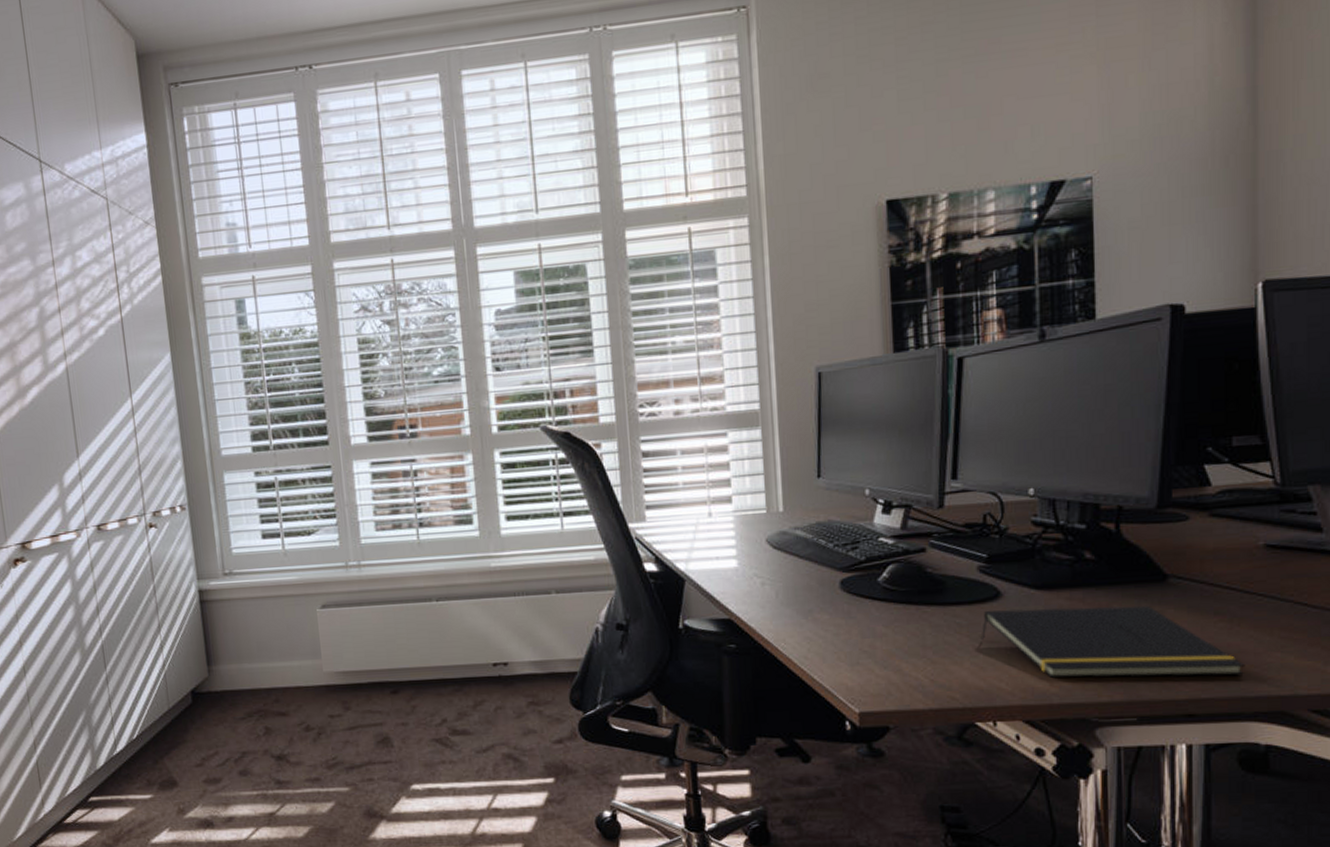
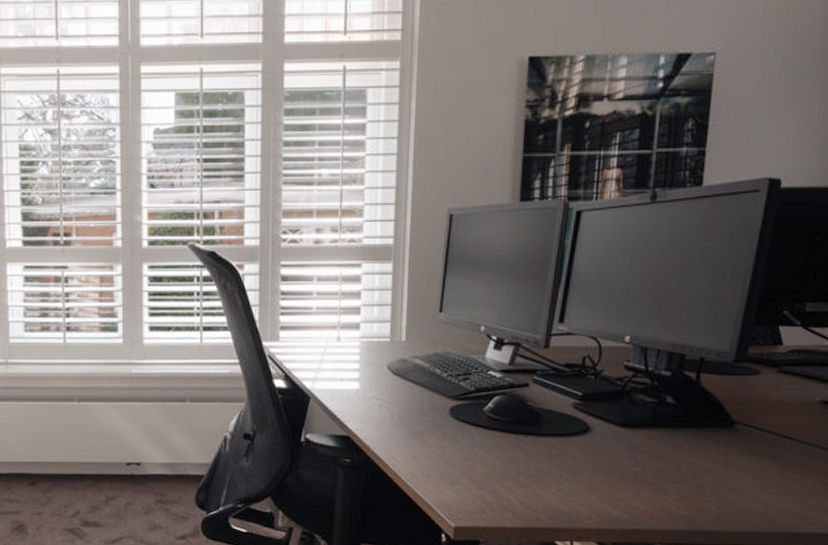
notepad: present [980,606,1246,678] -> none [568,443,791,514]

